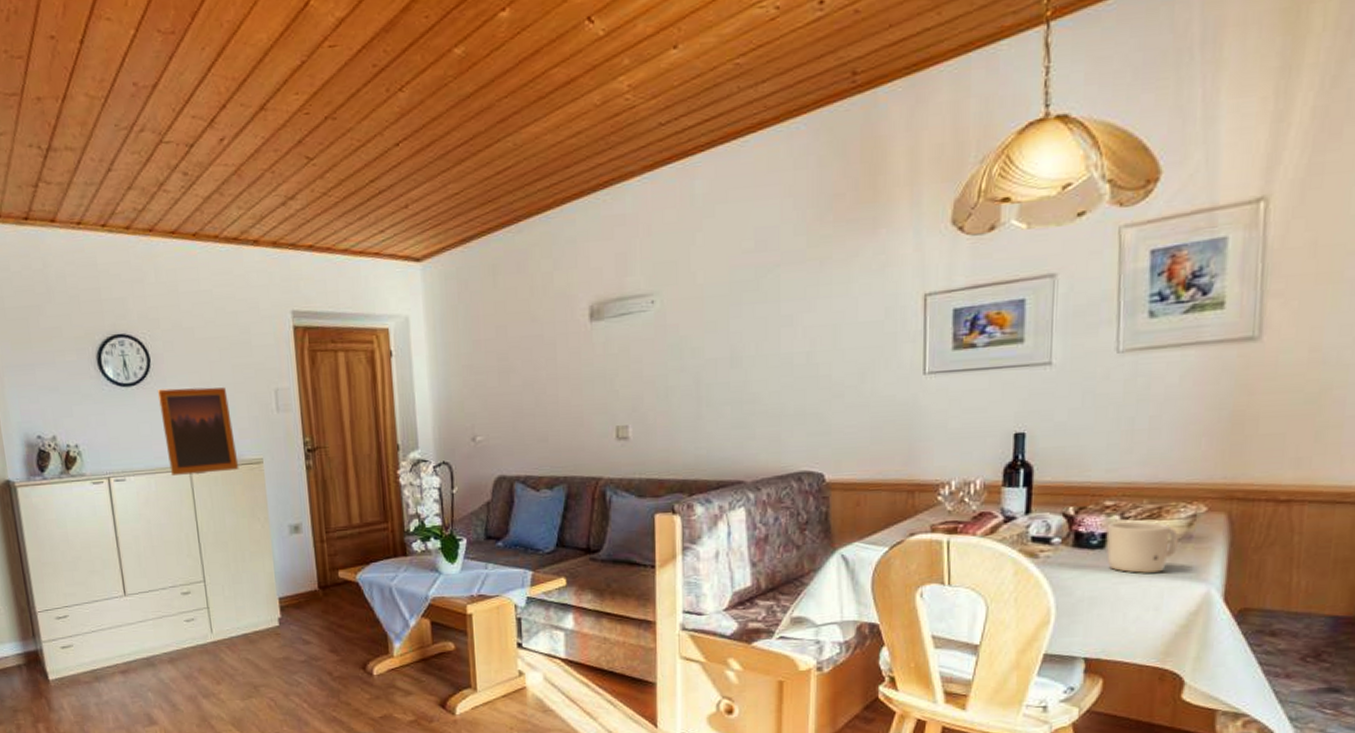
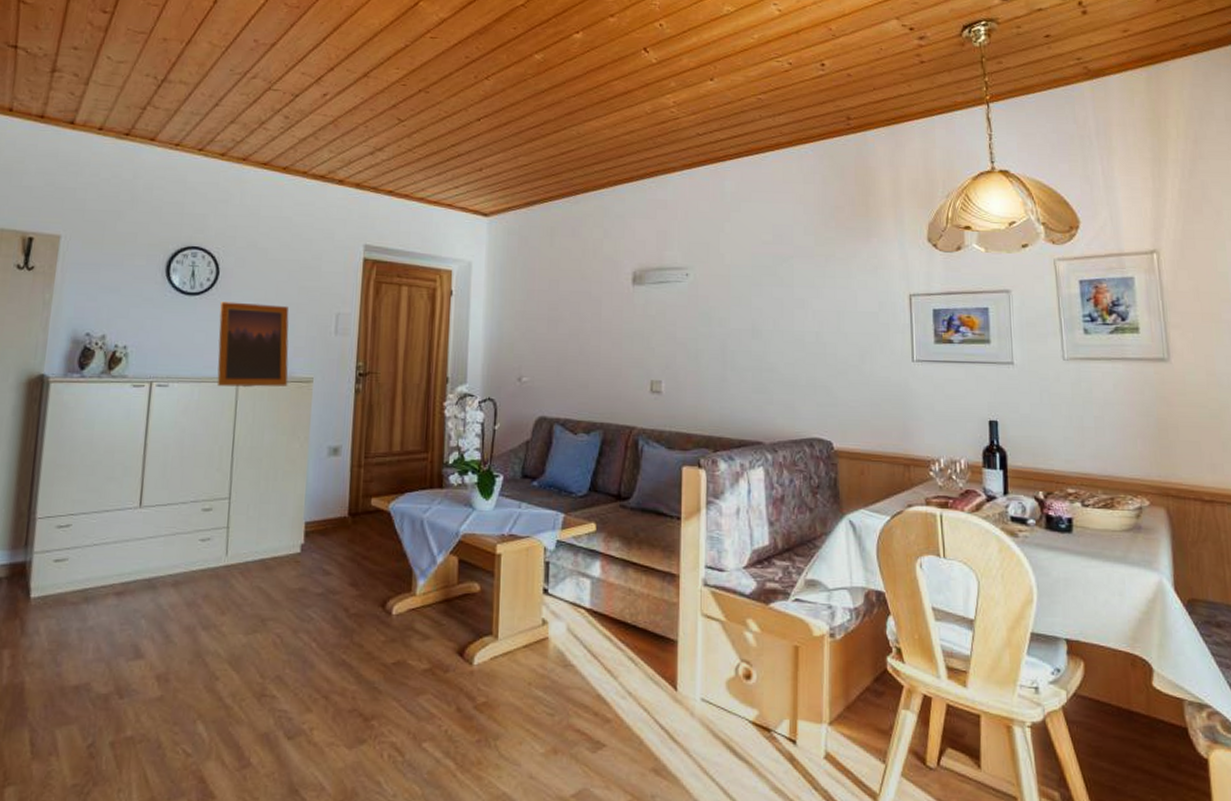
mug: present [1106,521,1178,573] -> none [1071,509,1131,559]

